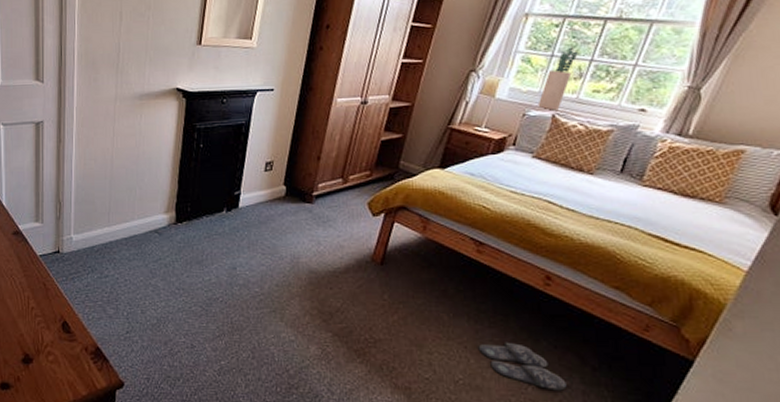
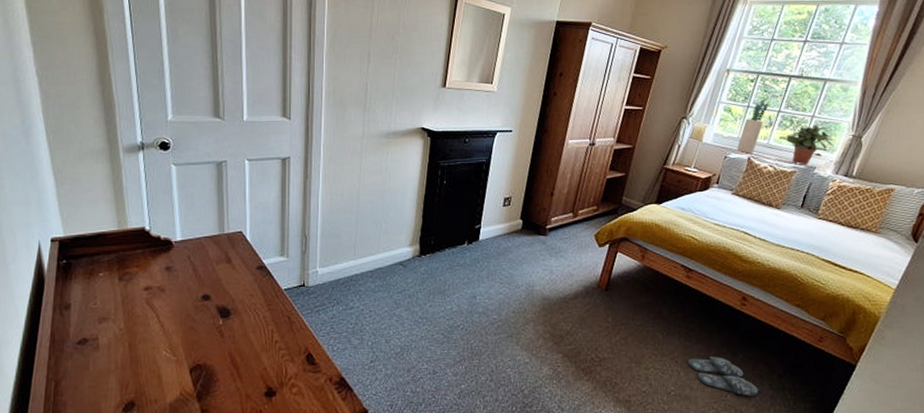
potted plant: none [599,74,663,123] -> present [785,124,834,165]

